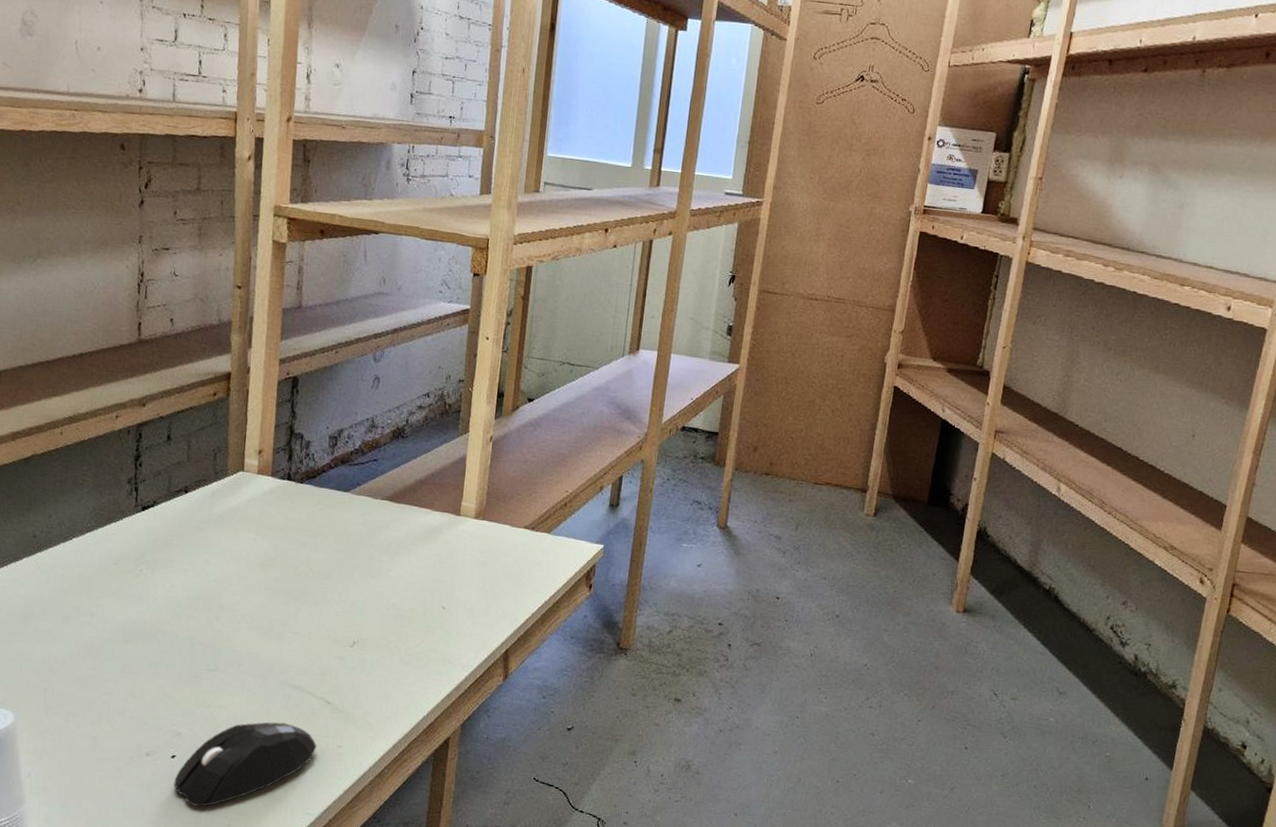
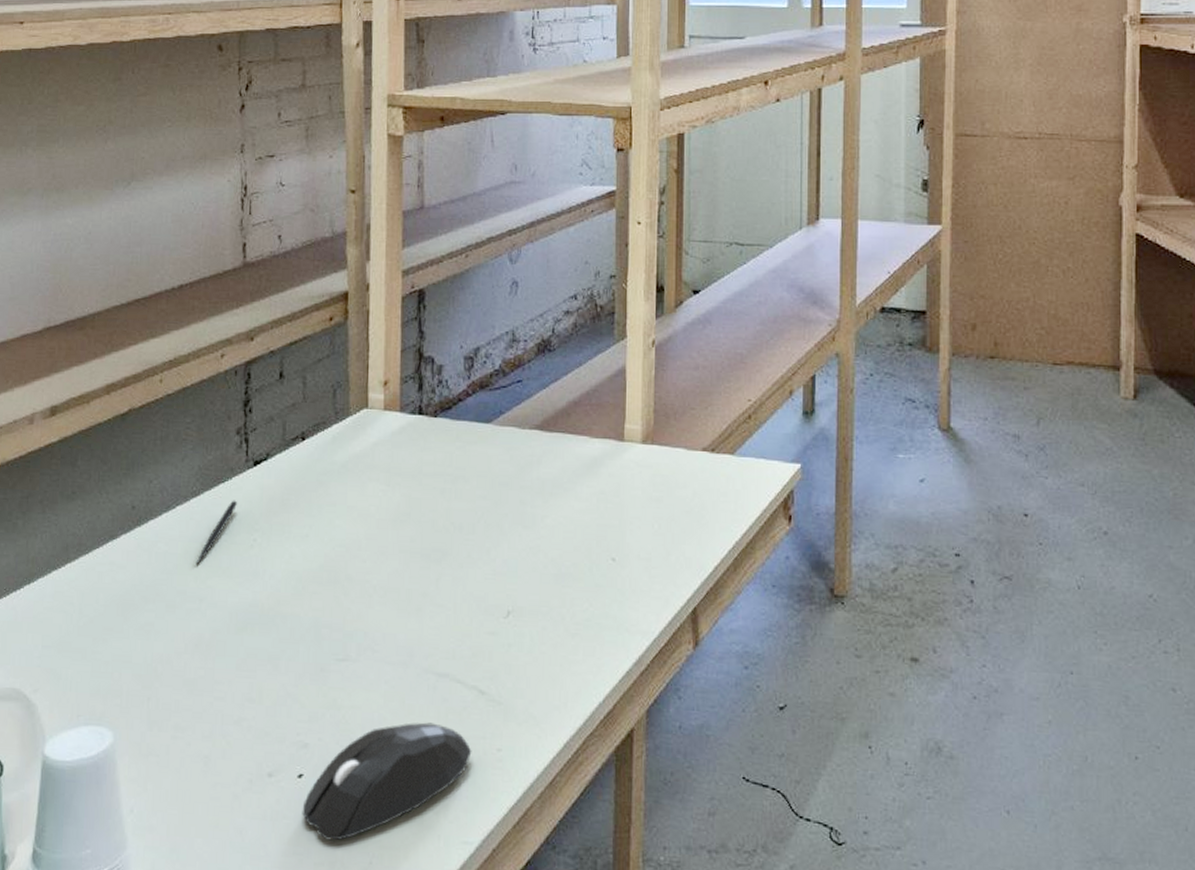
pen: none [89,537,127,587] -> present [196,500,238,565]

